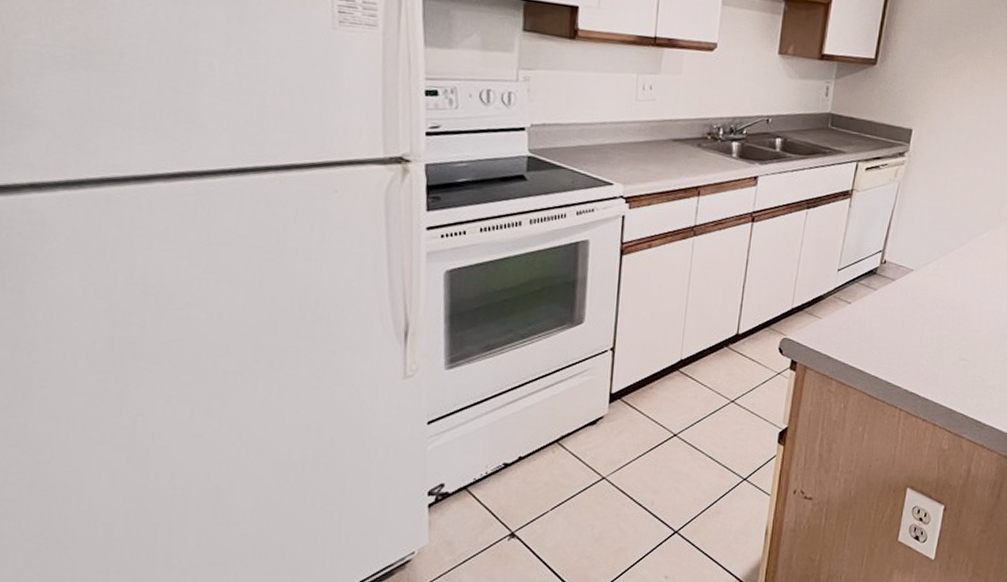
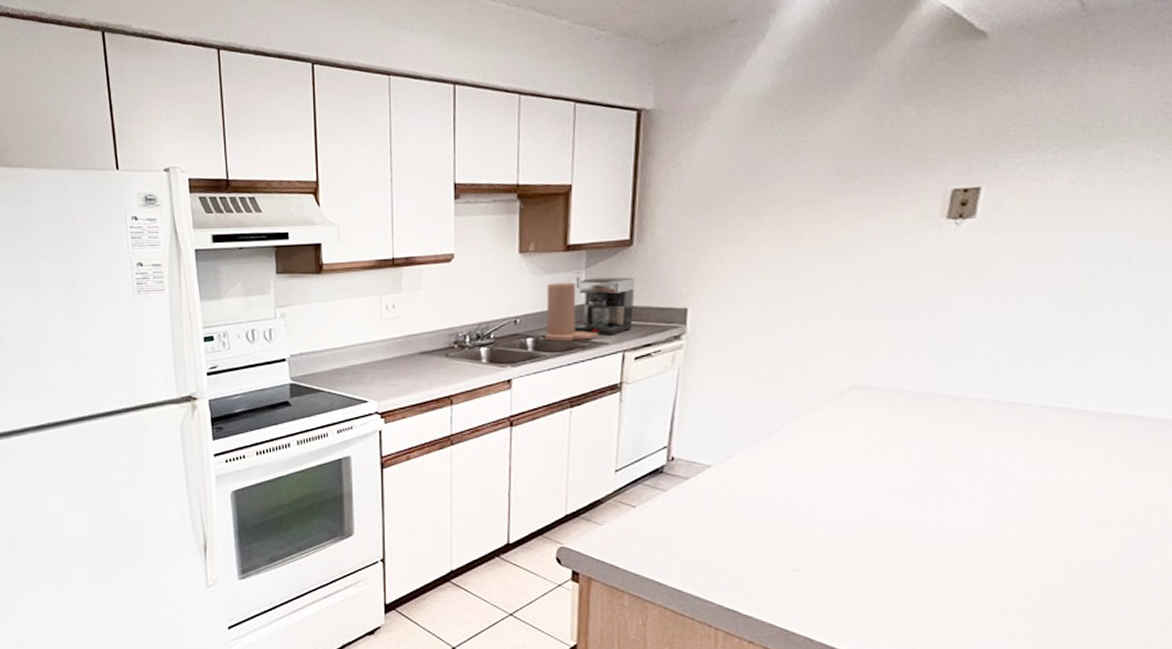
paper towel: none [792,88,839,148] -> present [545,282,599,342]
coffee maker: none [818,88,874,145] -> present [574,276,635,336]

